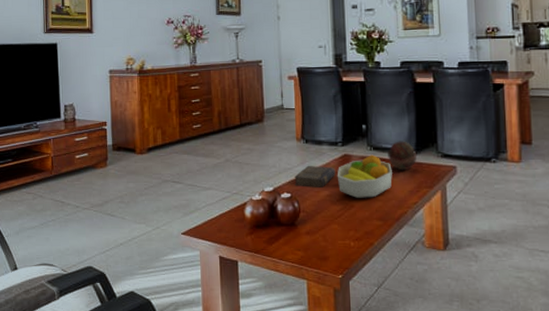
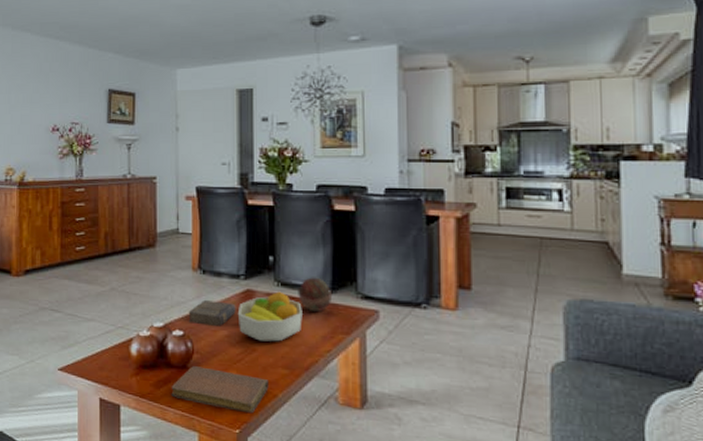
notebook: none [282,223,366,261] -> present [171,366,269,414]

